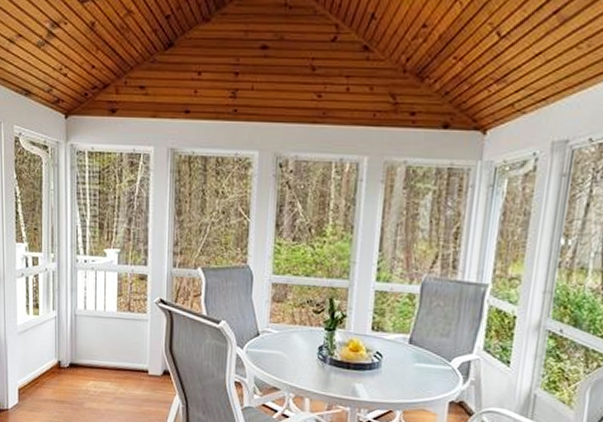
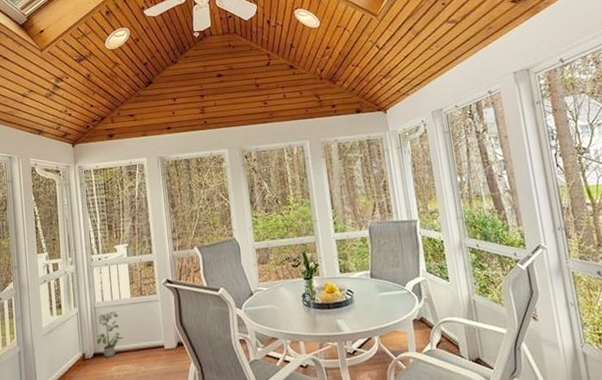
potted plant: none [75,321,105,371] -> present [97,311,124,358]

